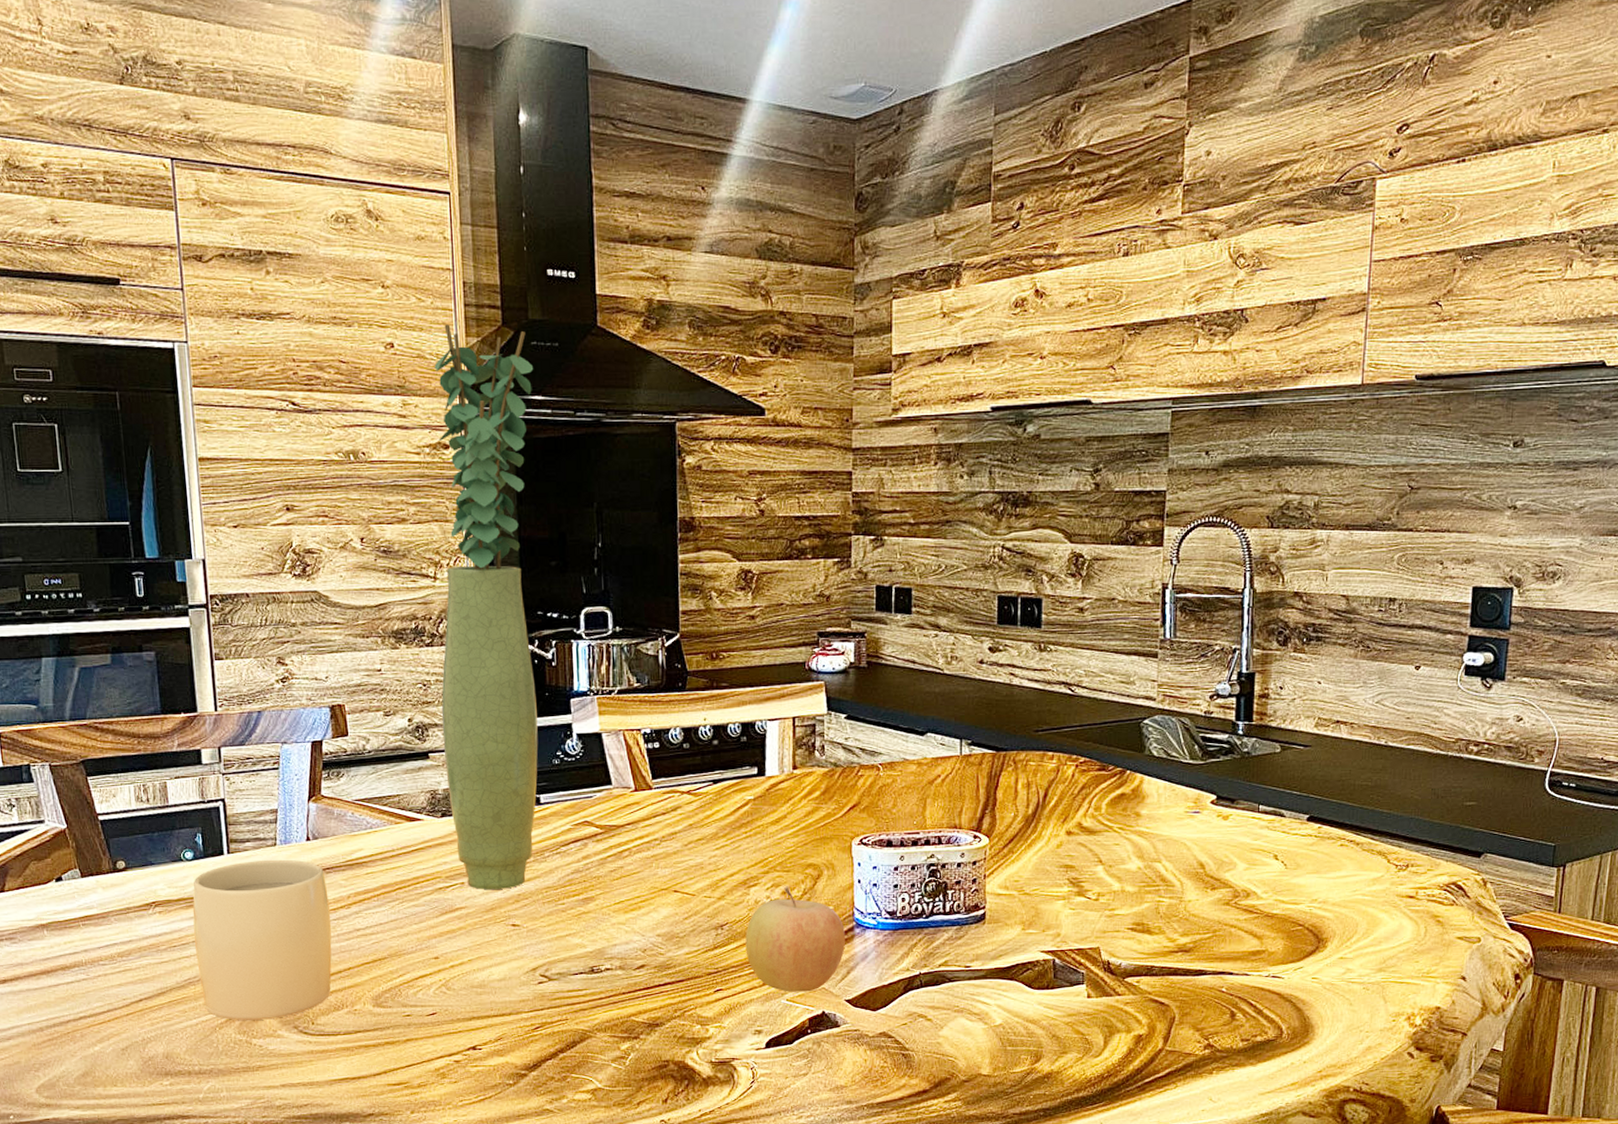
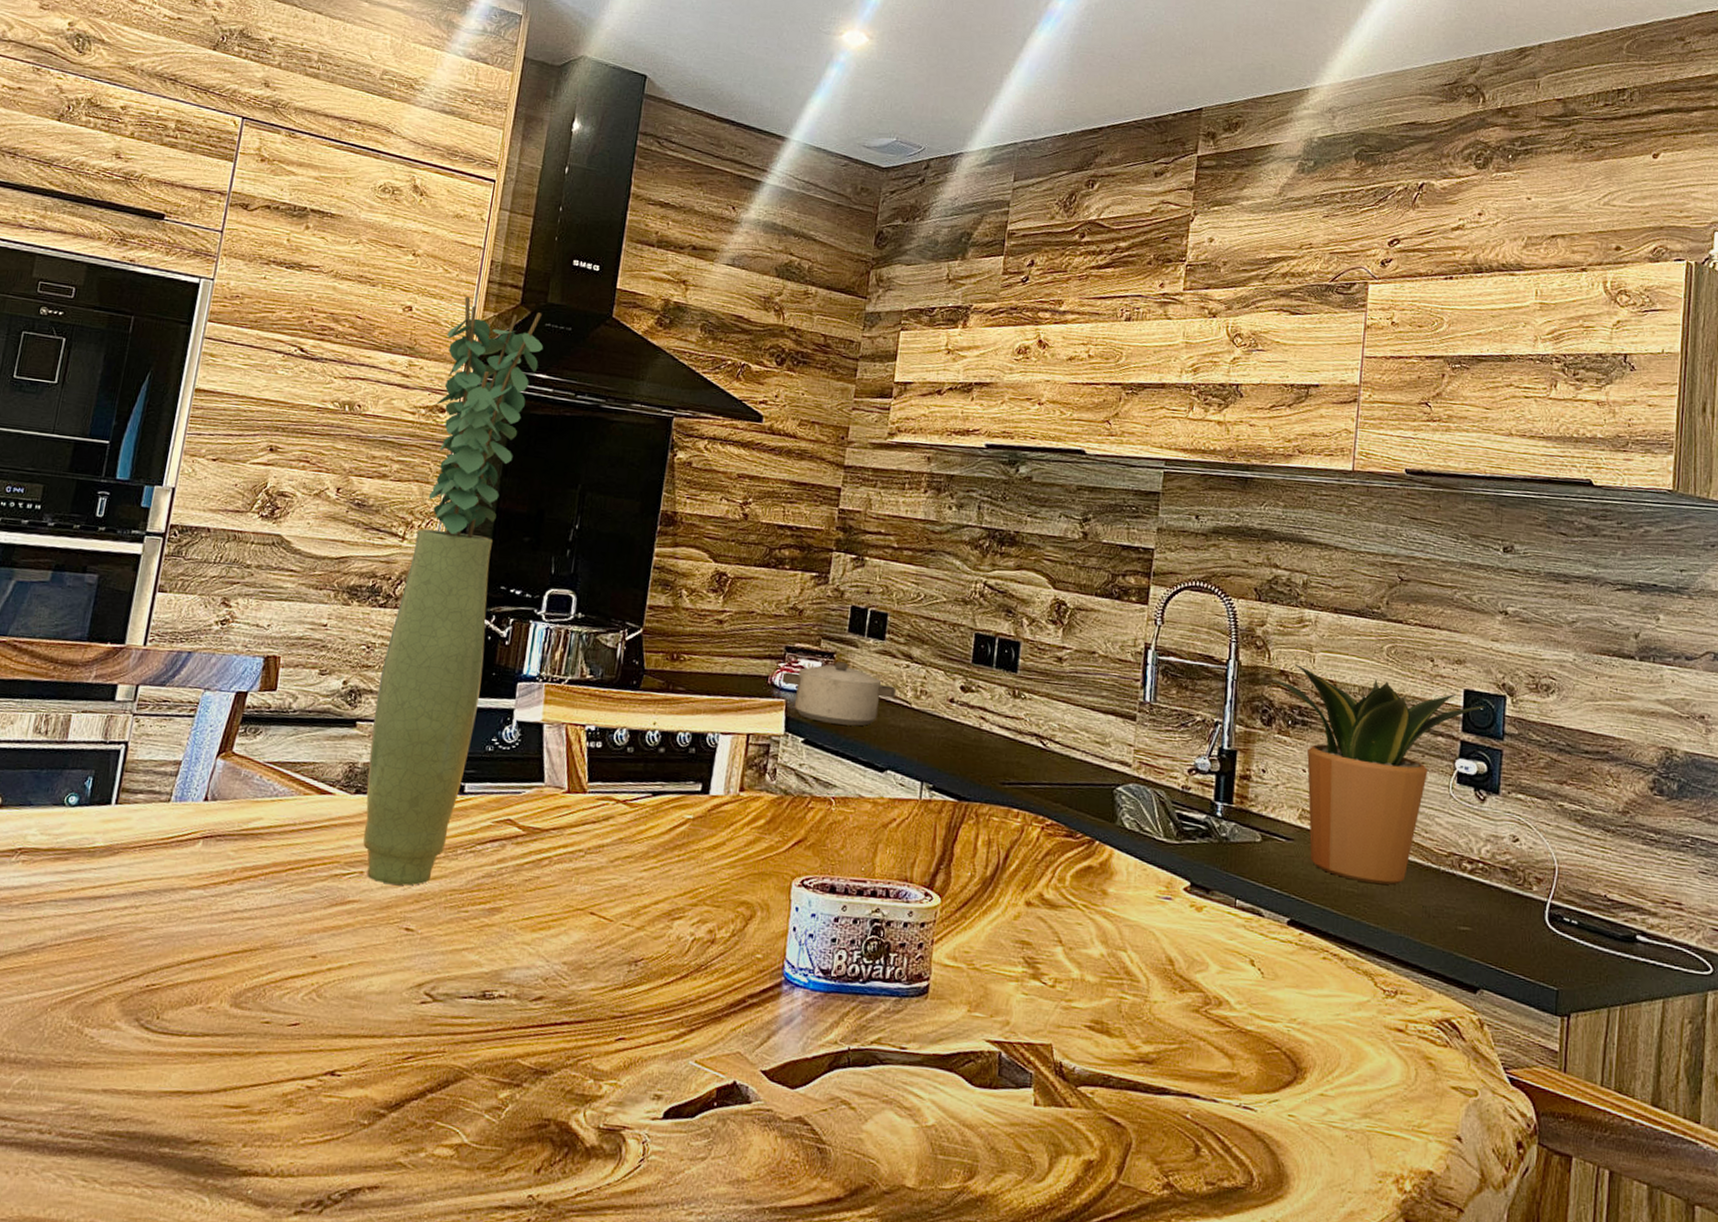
mug: present [192,859,332,1020] -> none [42,815,215,1006]
fruit: present [745,886,845,992] -> none [658,923,772,1055]
cooking pot: none [818,640,927,698] -> present [782,661,896,727]
potted plant: none [1286,583,1492,776] -> present [1271,663,1485,885]

